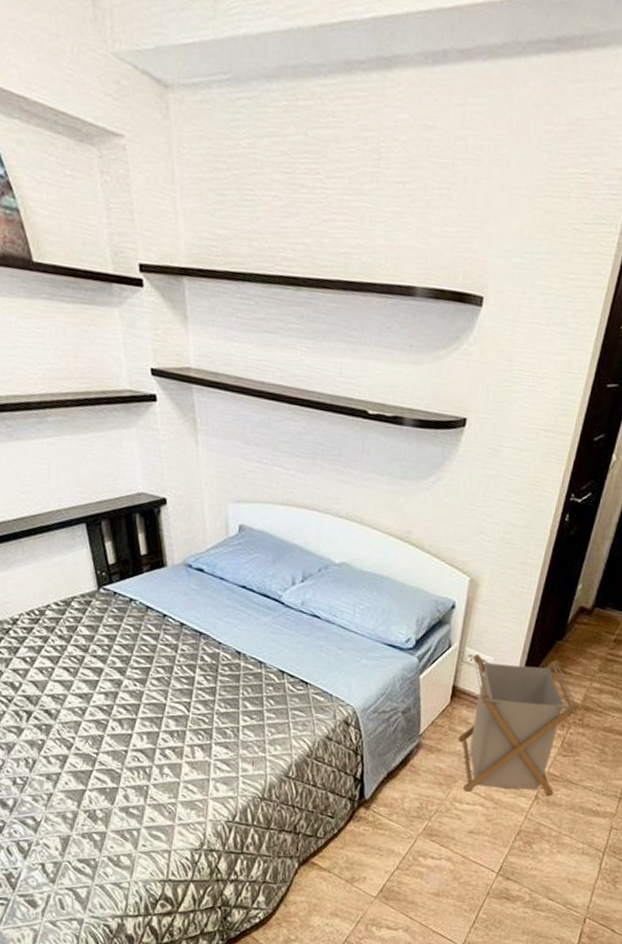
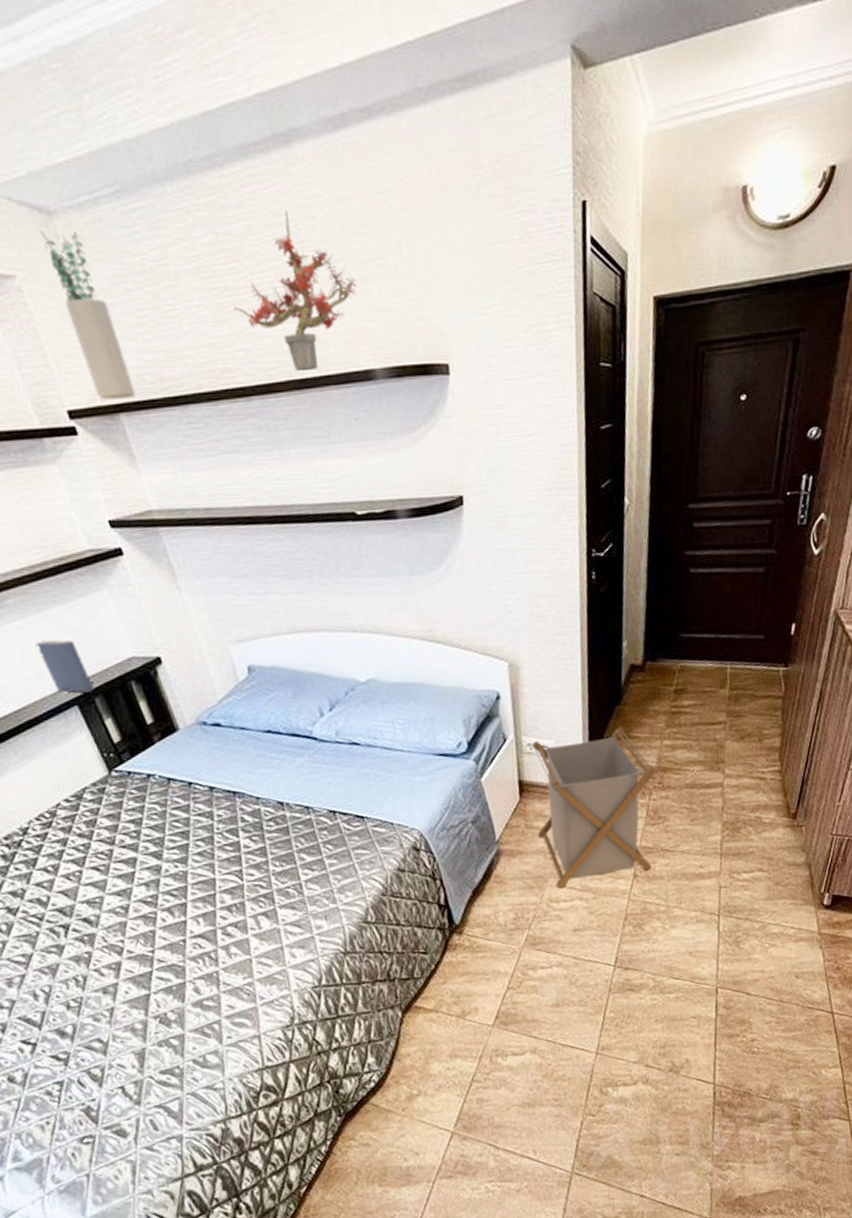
book: none [62,459,104,515] -> present [35,639,95,694]
vase: none [153,100,202,265] -> present [39,231,135,400]
potted plant: none [305,126,420,276] -> present [234,209,357,372]

